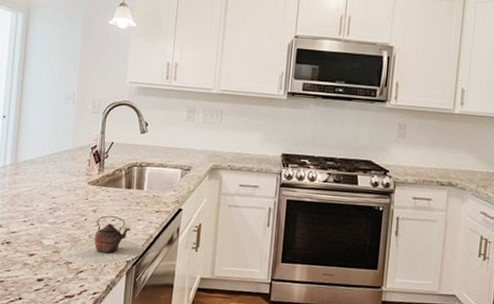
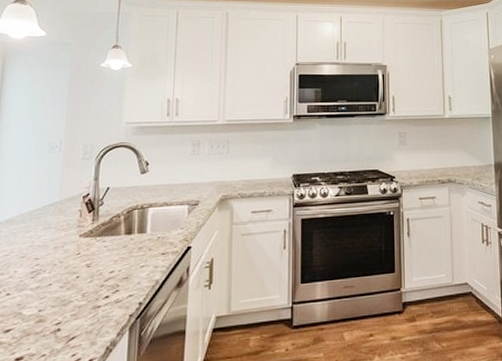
teapot: present [59,215,144,266] -> none [44,267,150,331]

